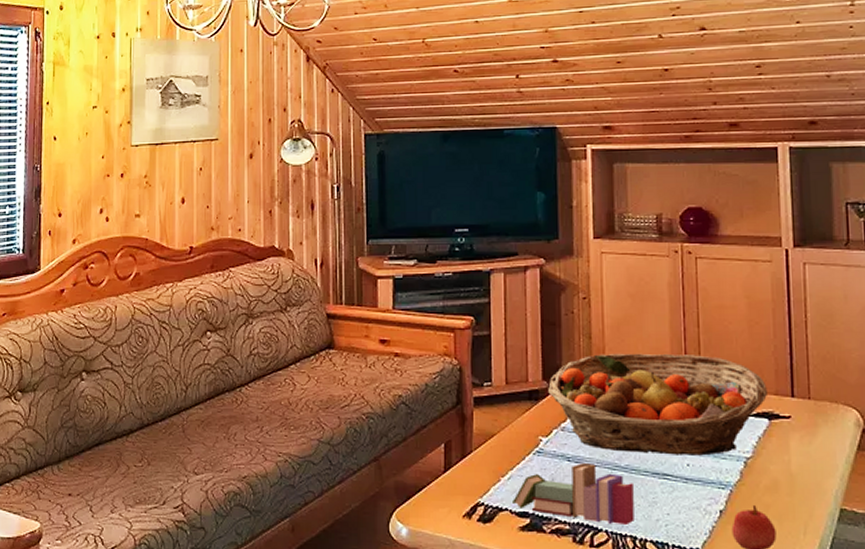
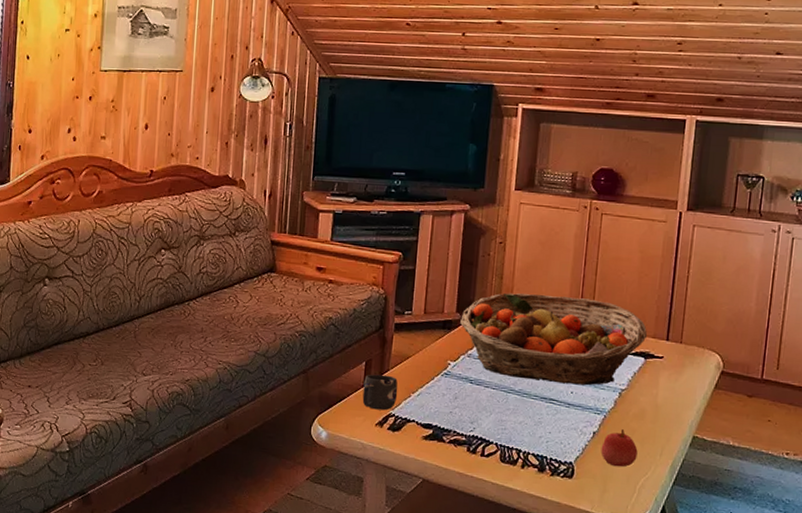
mug: none [444,457,485,499] -> present [362,374,398,411]
book: present [513,463,634,524] -> none [419,386,524,439]

